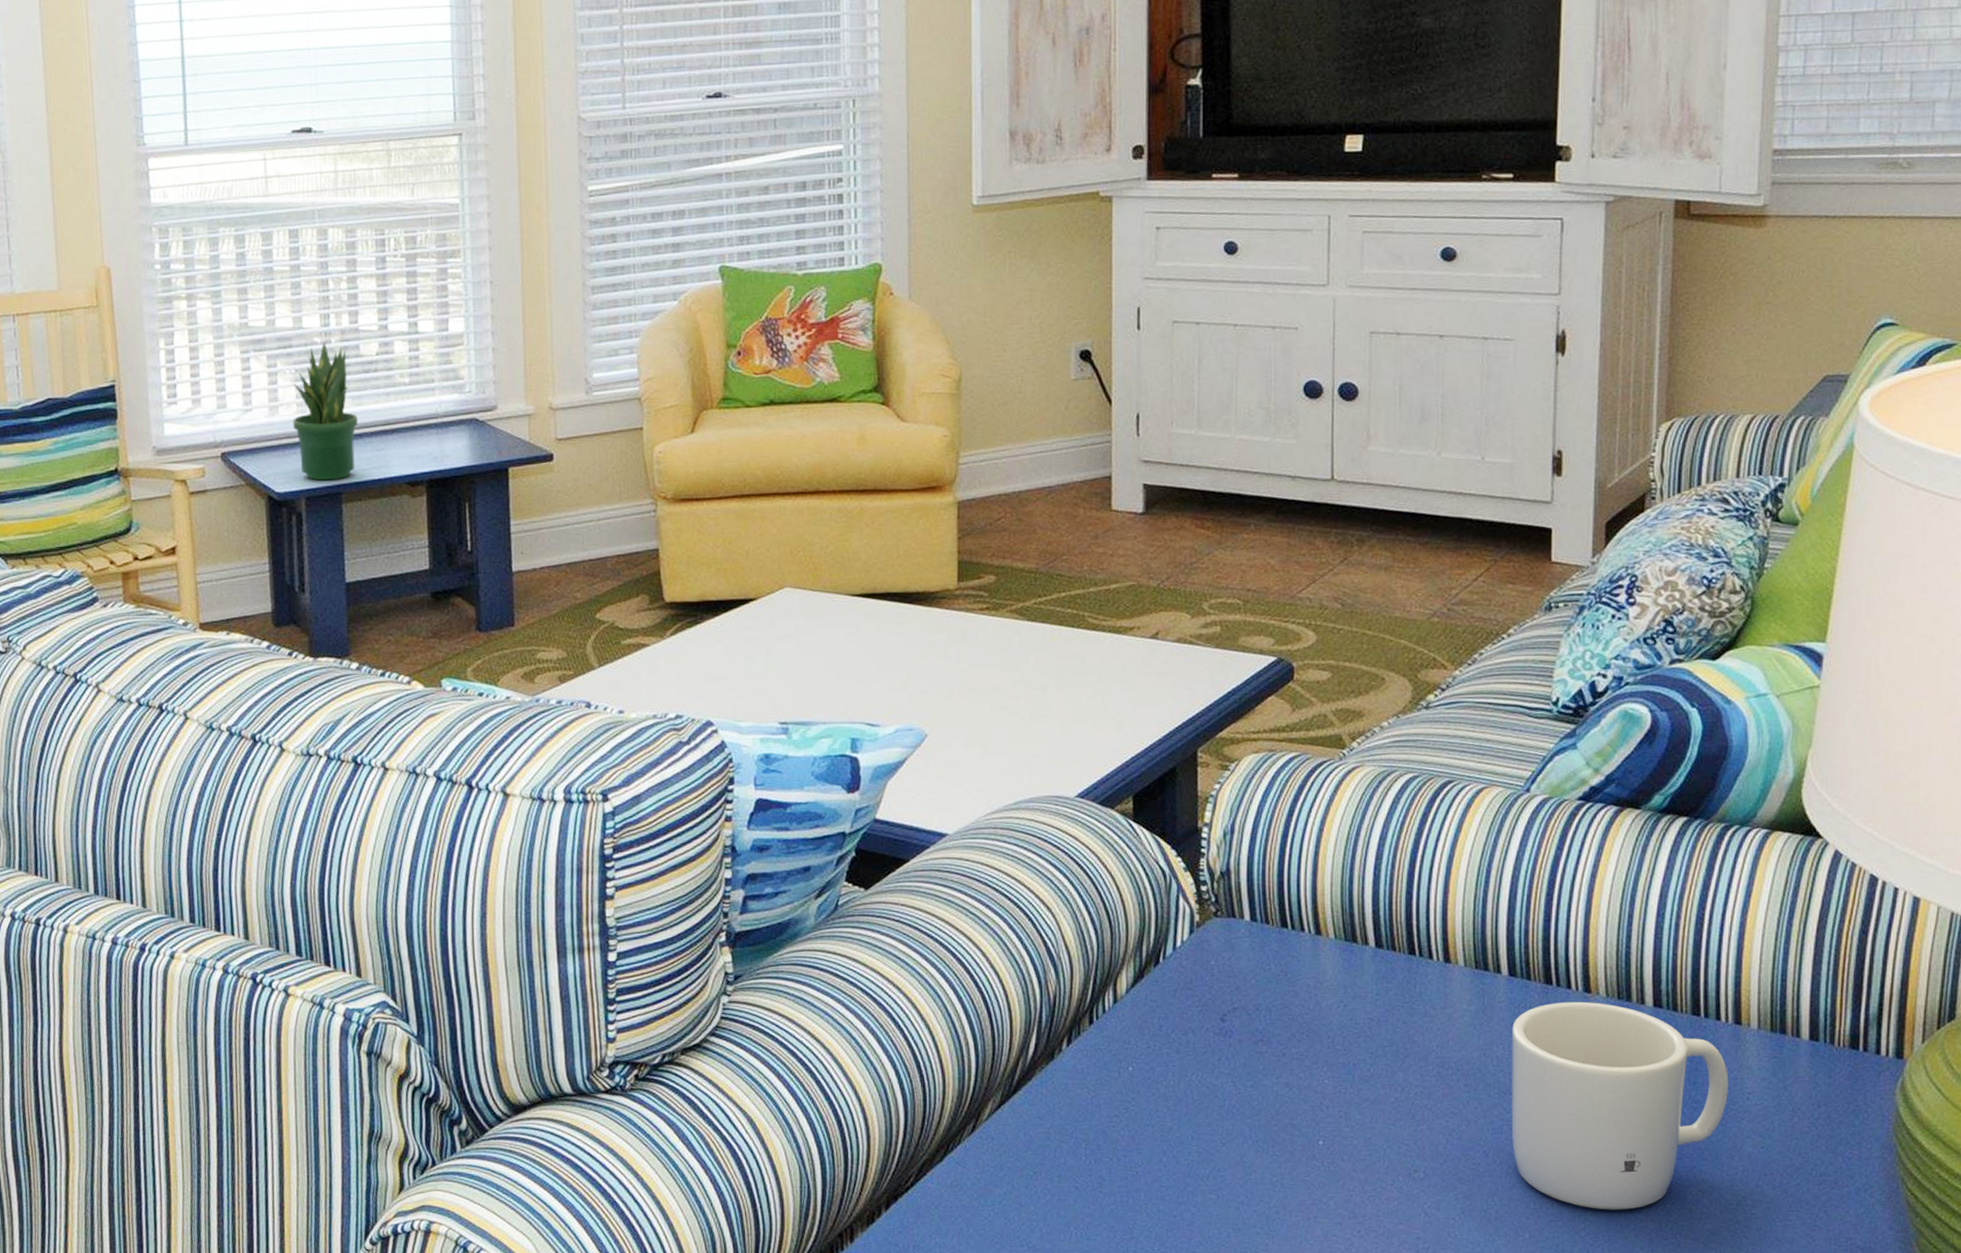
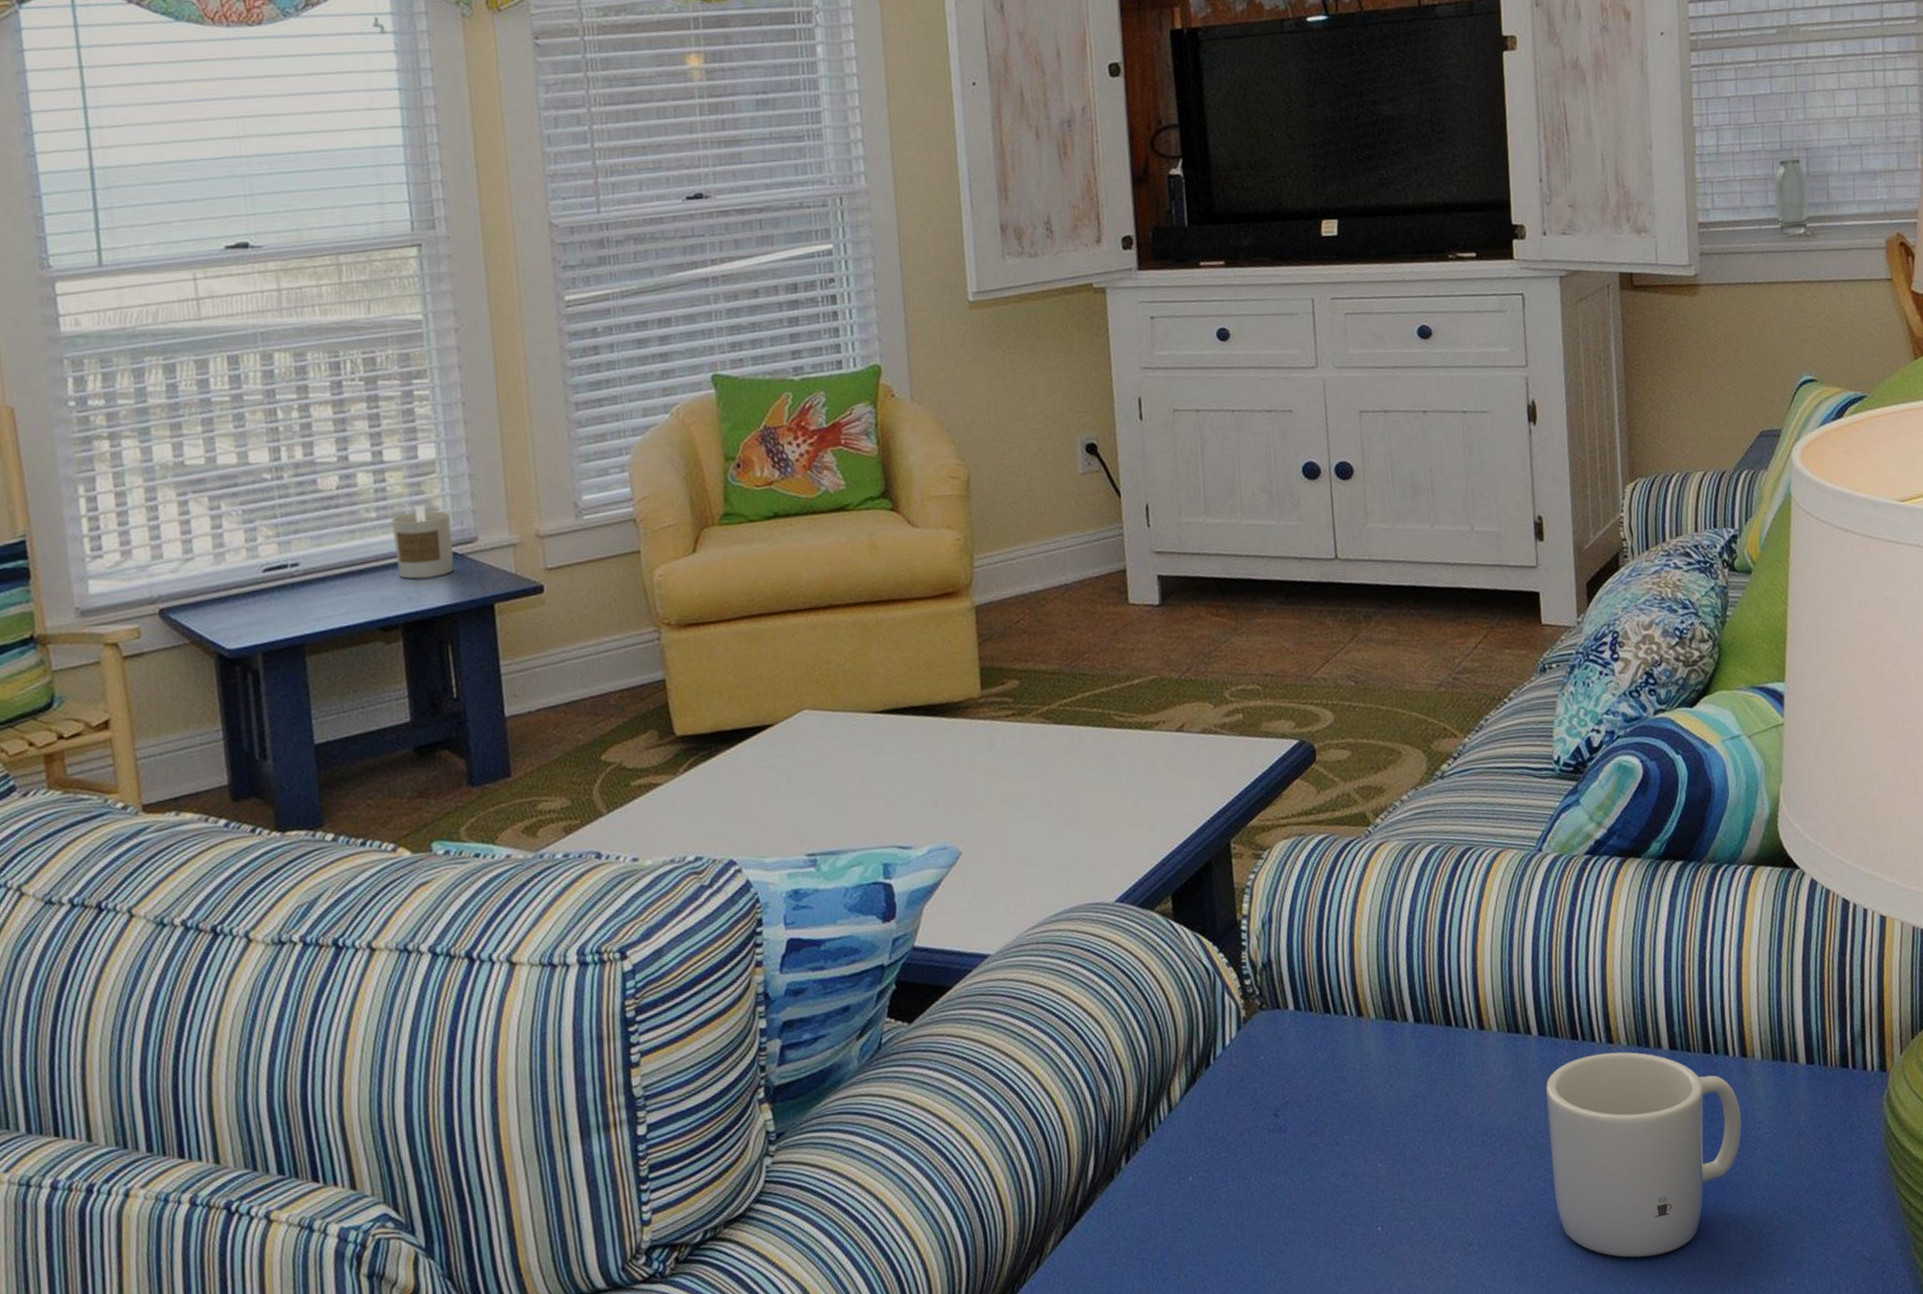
planter: present [293,341,358,481] -> none [241,477,320,633]
candle: none [422,374,475,441] -> present [391,505,454,579]
vase: none [1867,84,1910,166] -> present [1774,159,1810,235]

